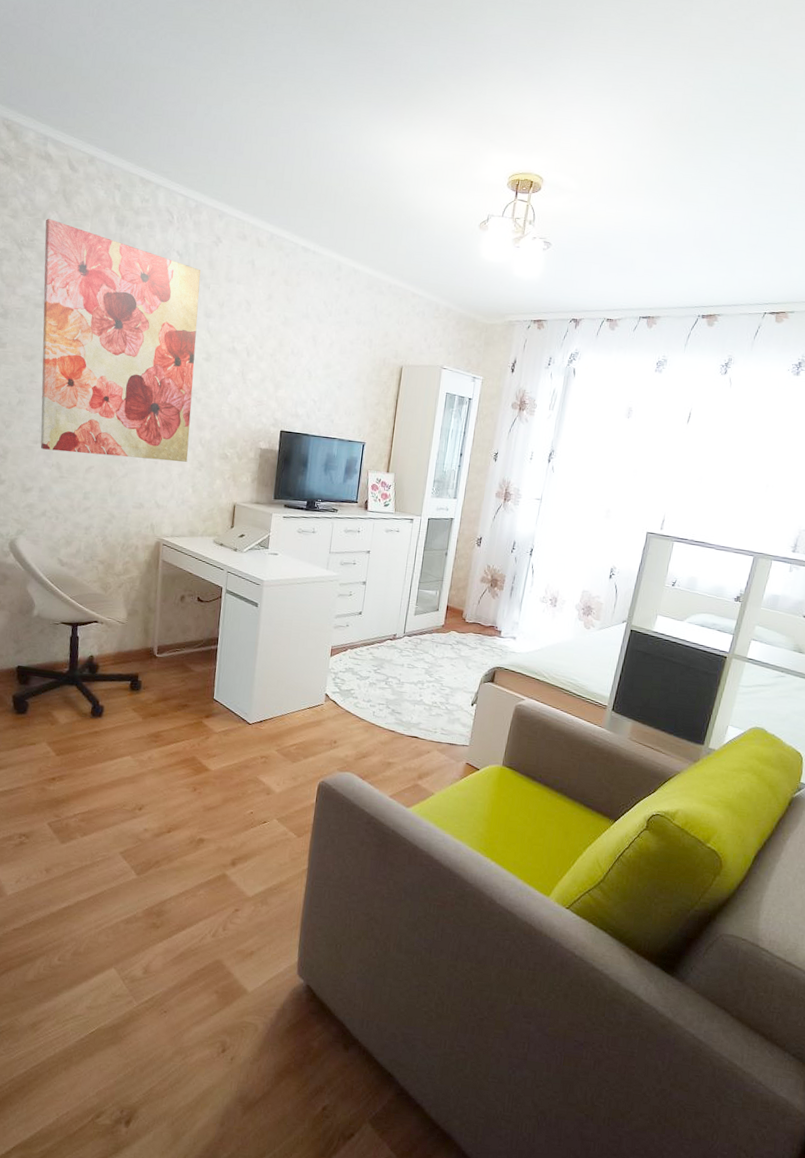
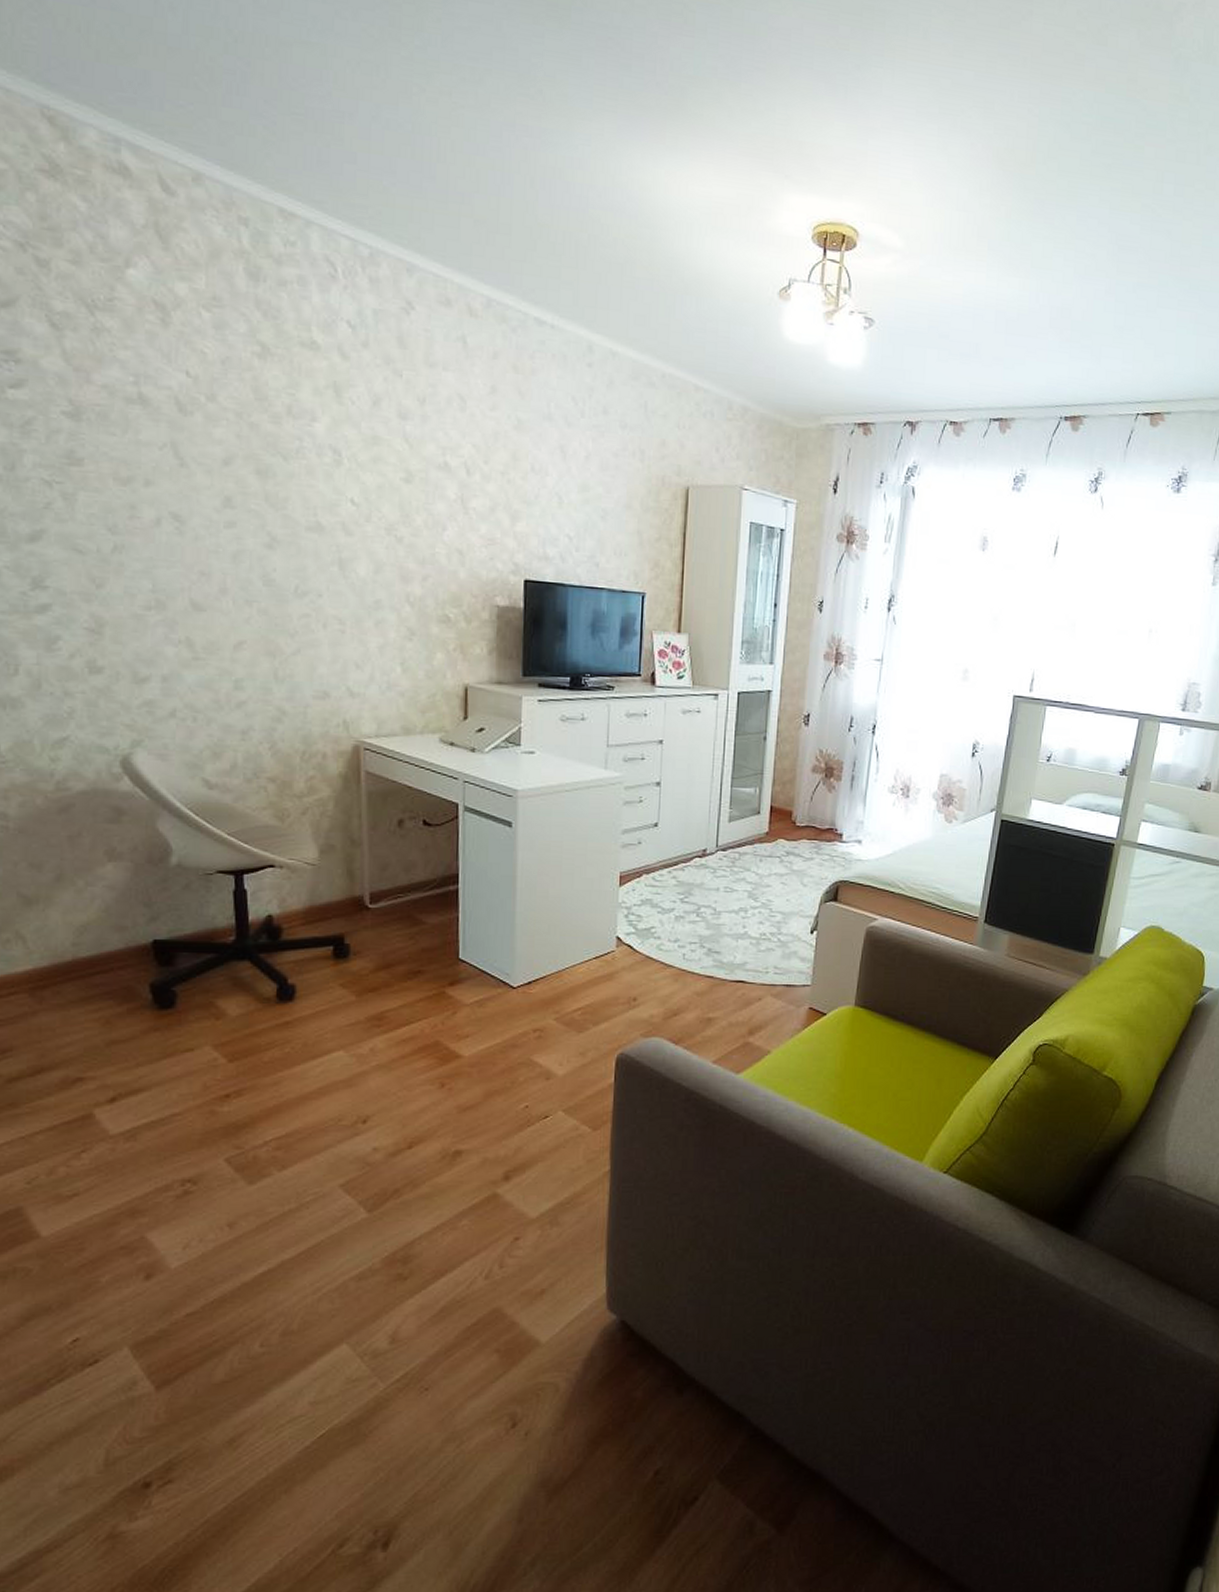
wall art: present [40,218,201,462] -> none [130,266,391,630]

